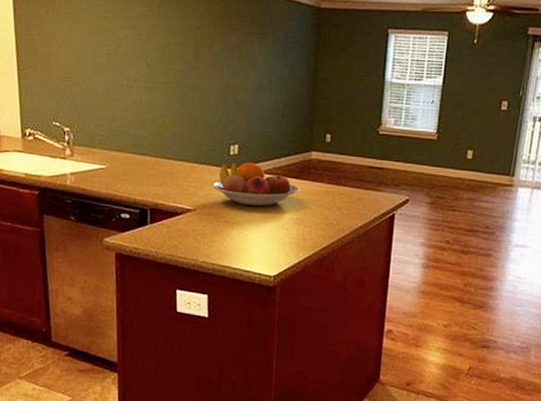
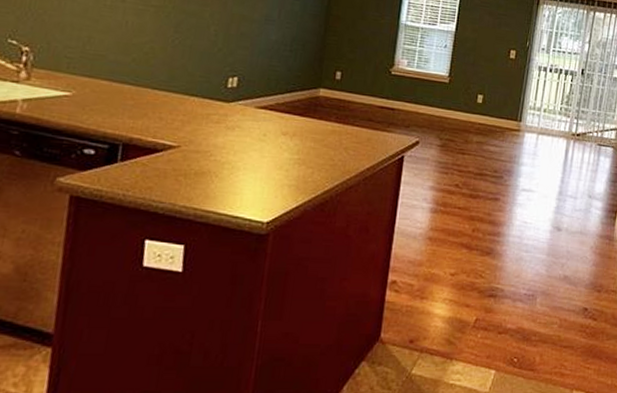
fruit bowl: present [211,162,299,206] -> none [202,96,304,145]

